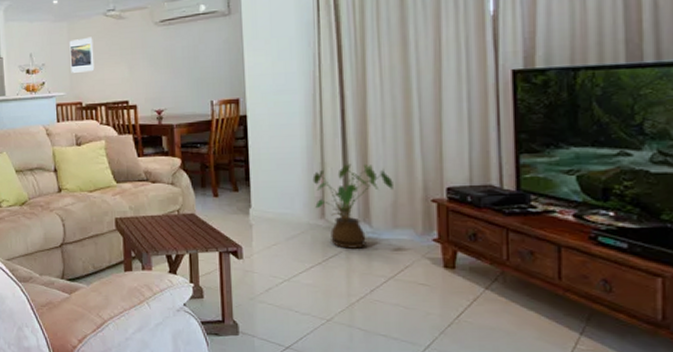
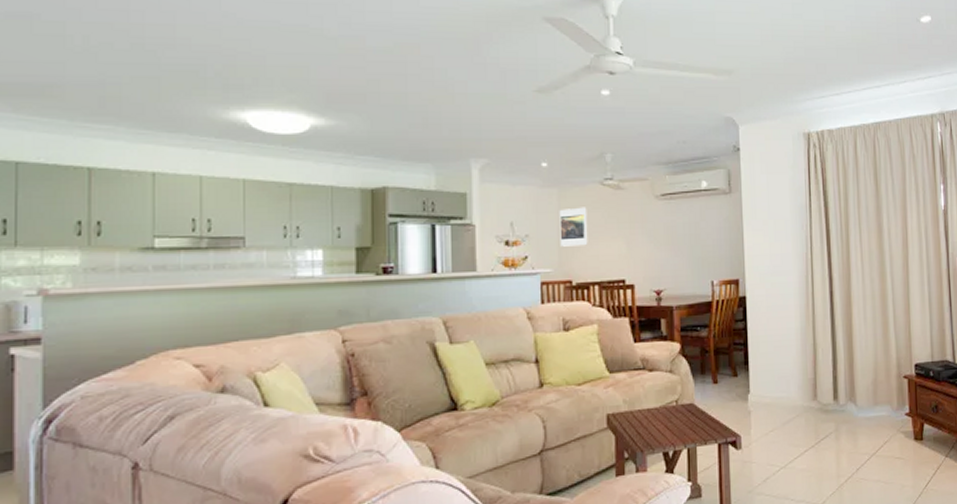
house plant: present [312,163,393,249] -> none [806,343,874,429]

